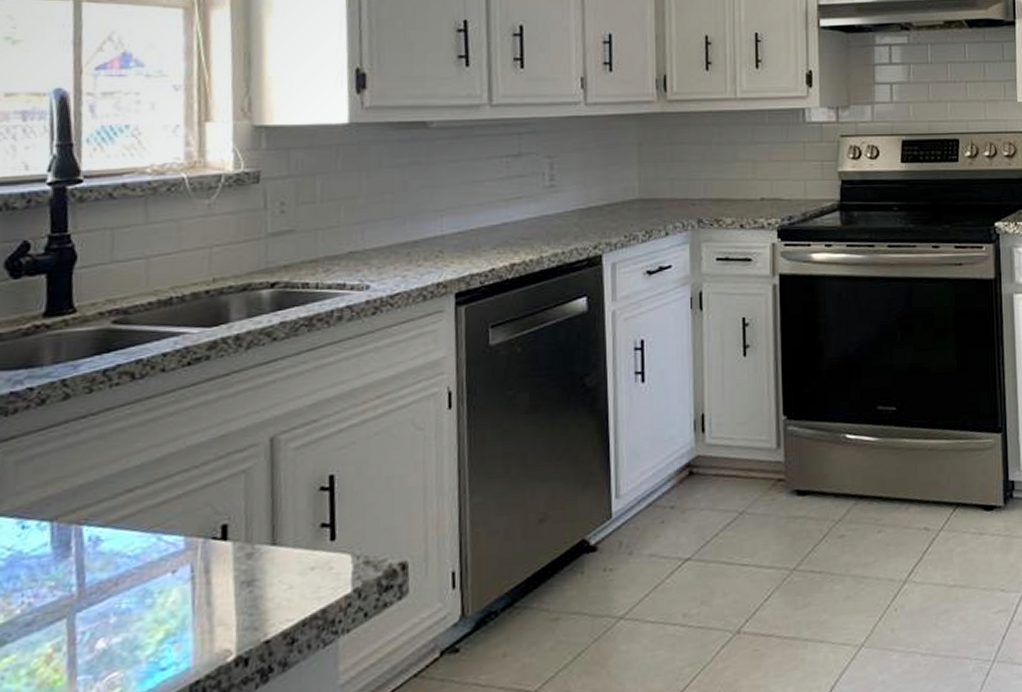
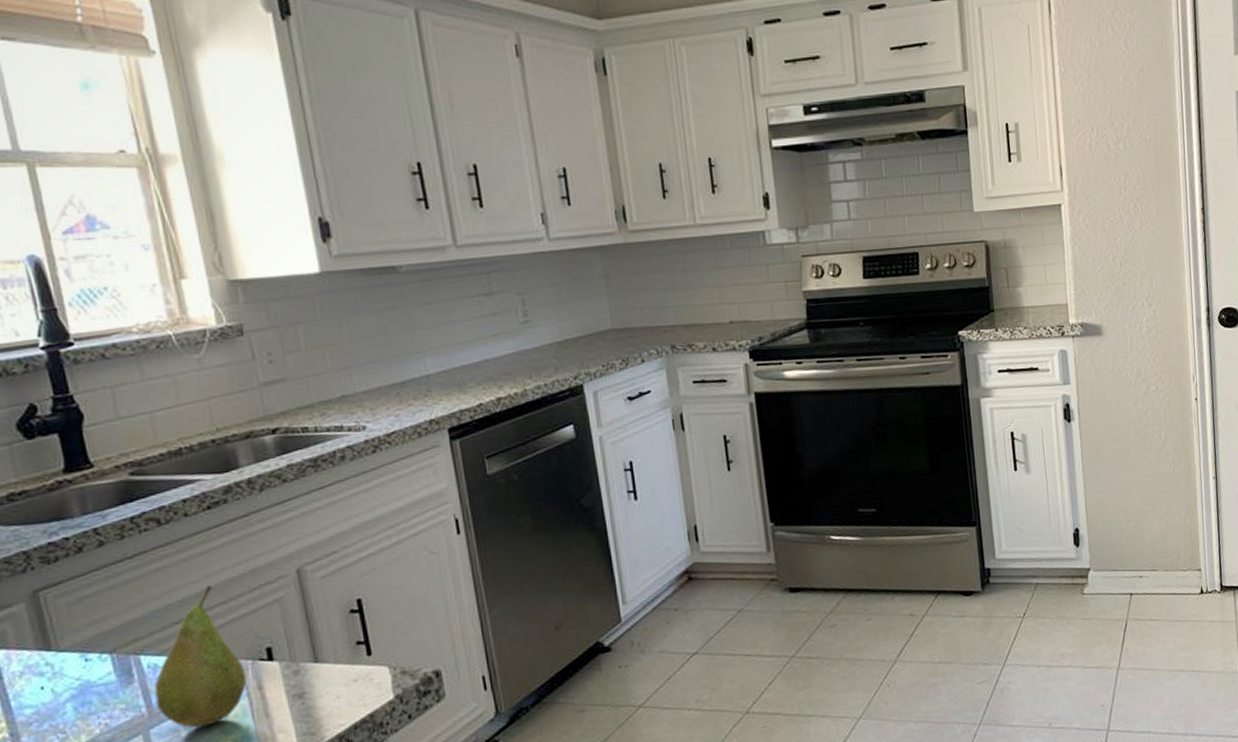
fruit: none [89,449,195,614] -> present [154,585,247,728]

